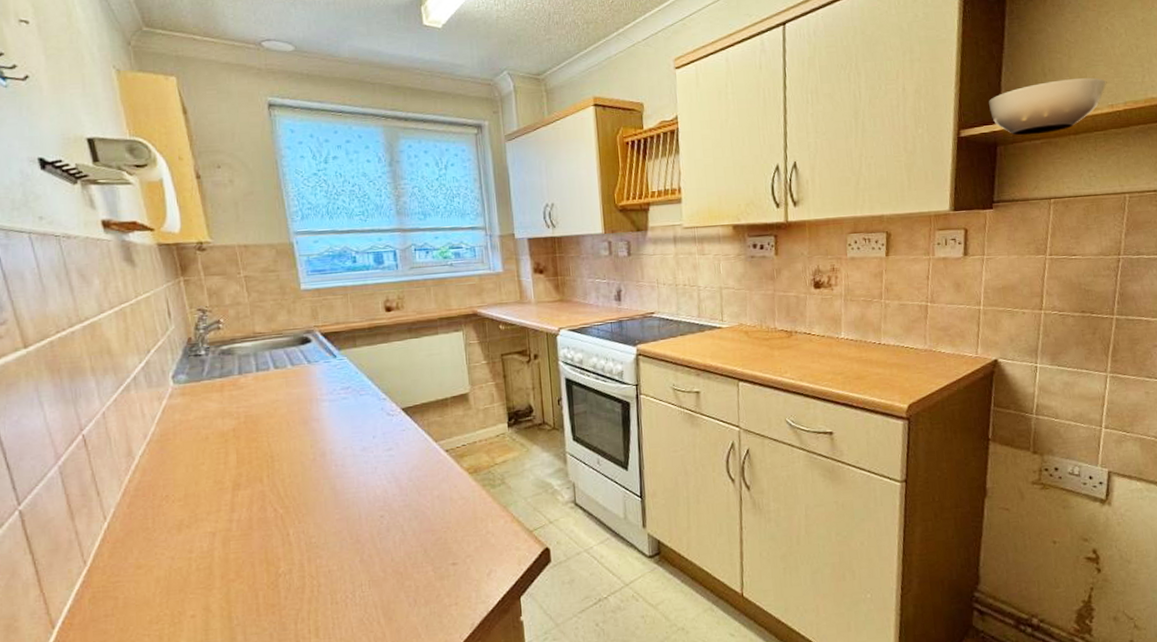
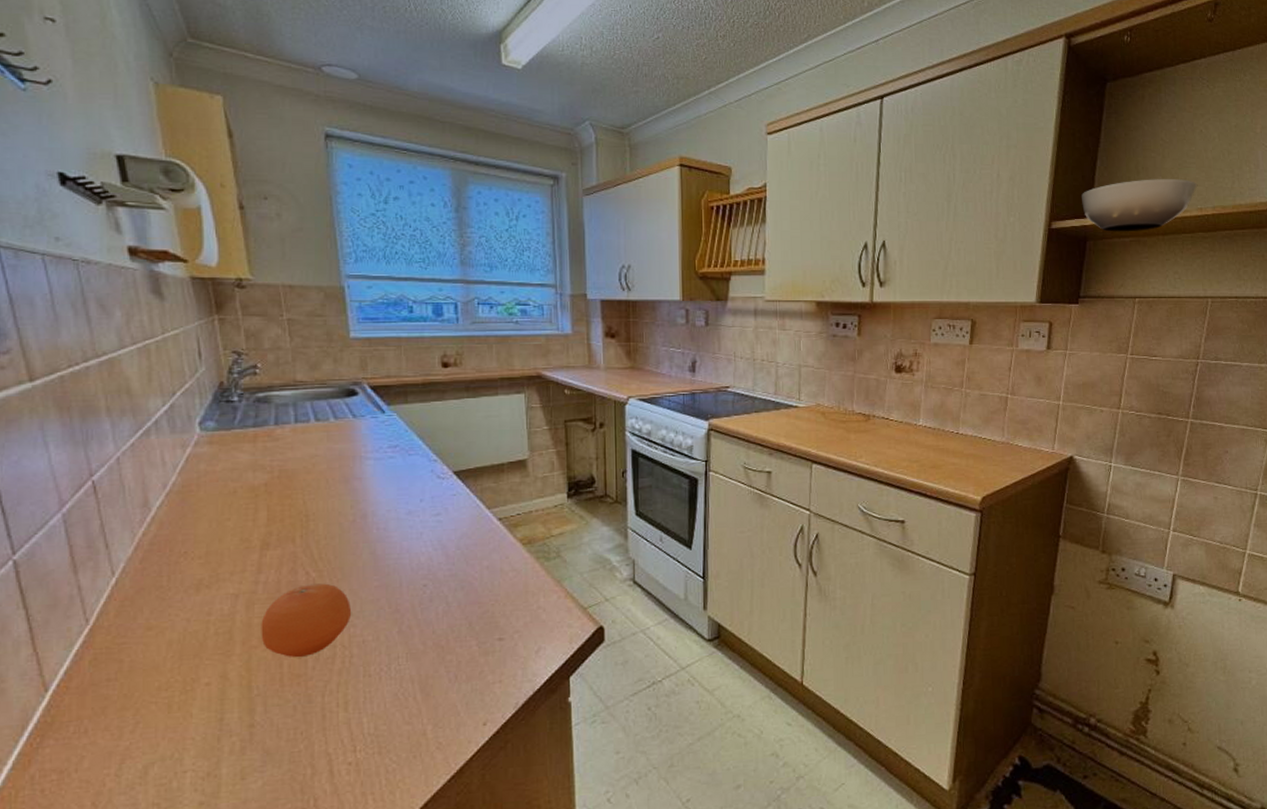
fruit: none [236,518,318,589] -> present [261,583,352,658]

